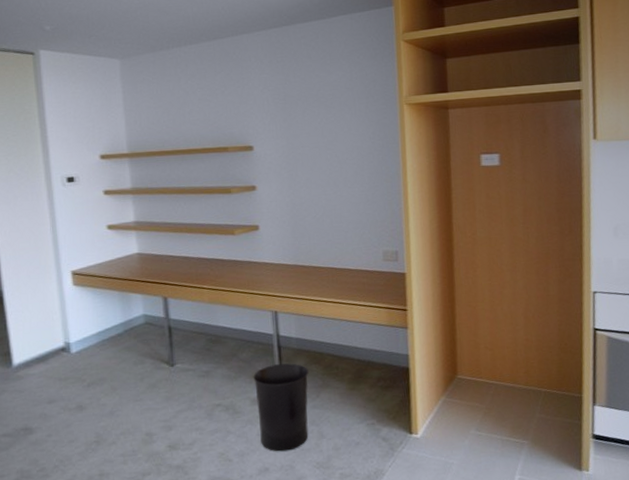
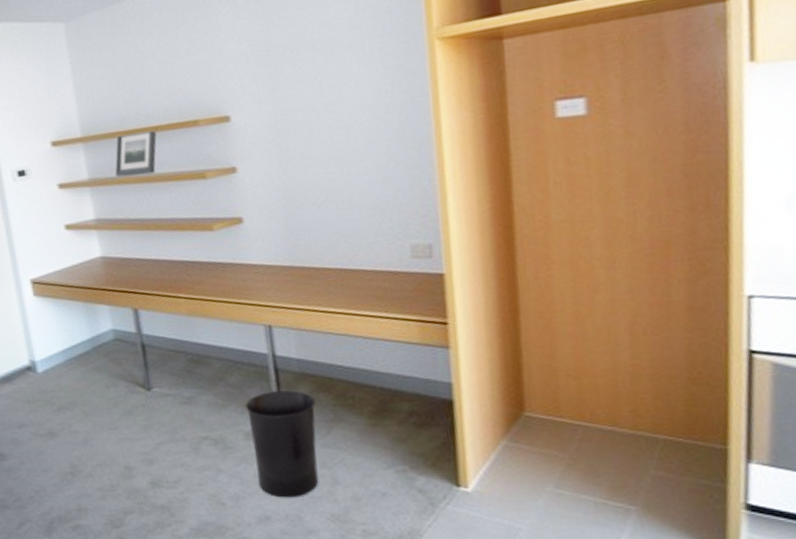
picture frame: none [155,151,193,188] -> present [115,128,157,178]

